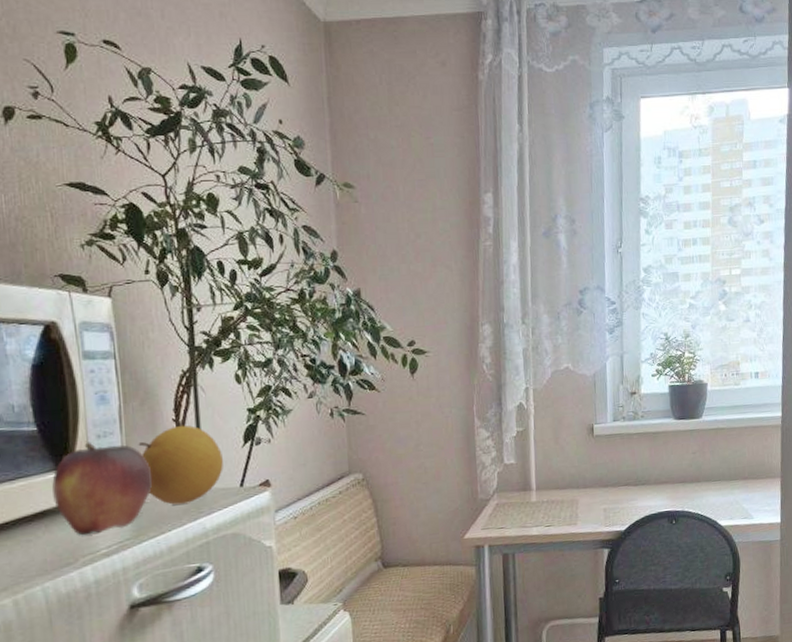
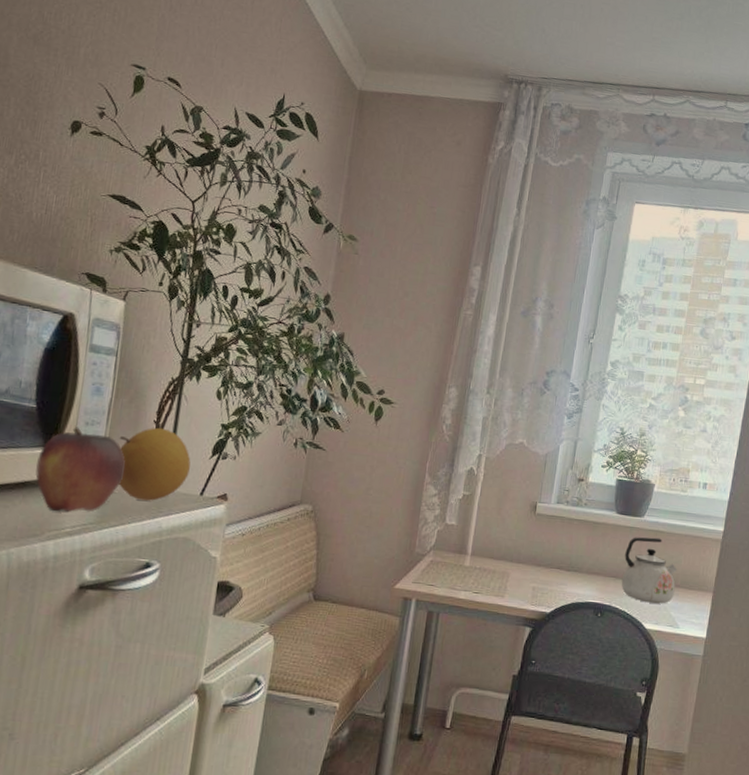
kettle: none [689,435,744,501] -> present [621,537,677,604]

